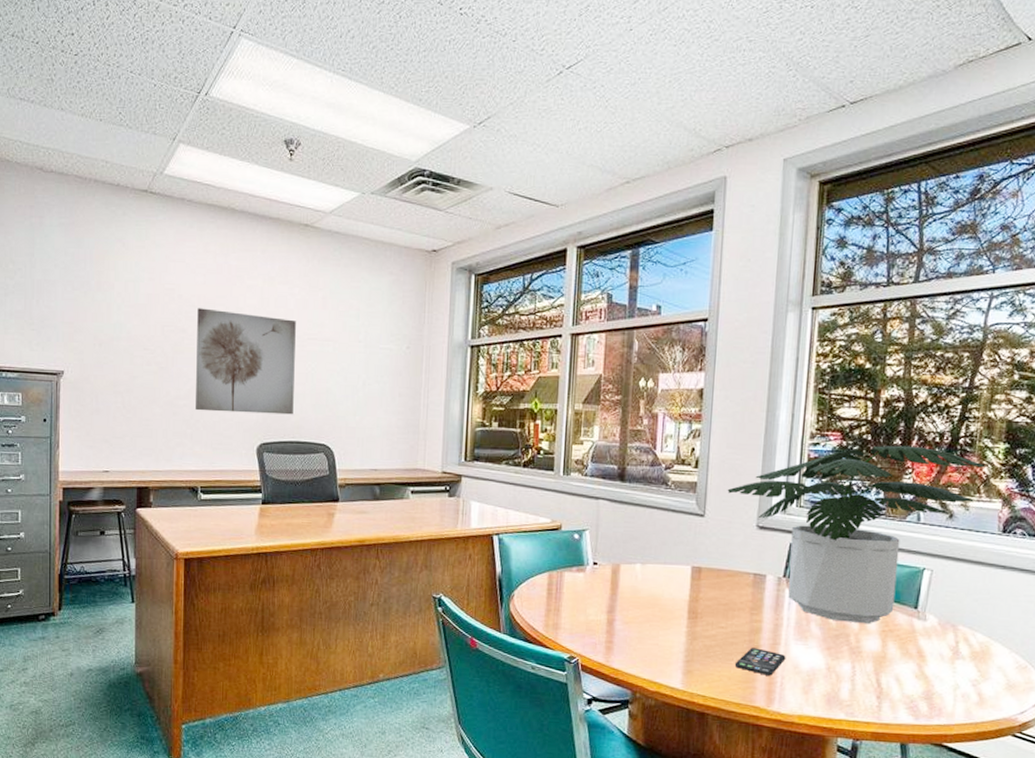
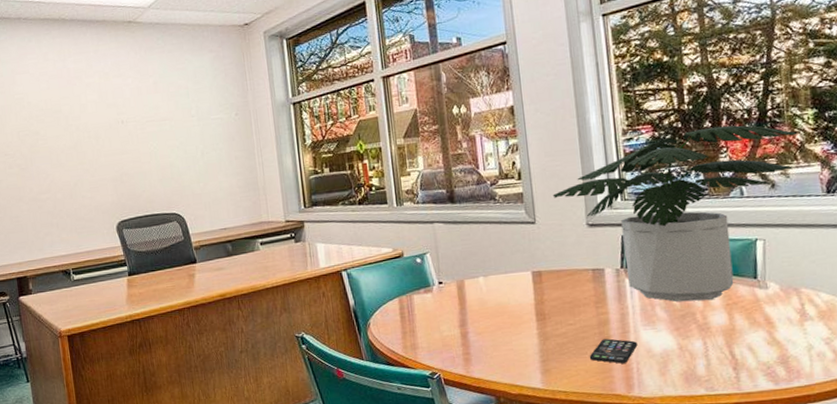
wall art: present [196,308,296,415] -> none [46,107,144,202]

